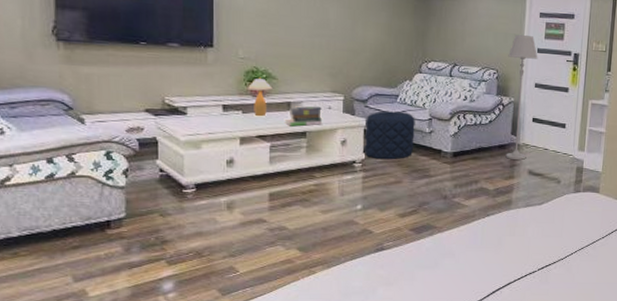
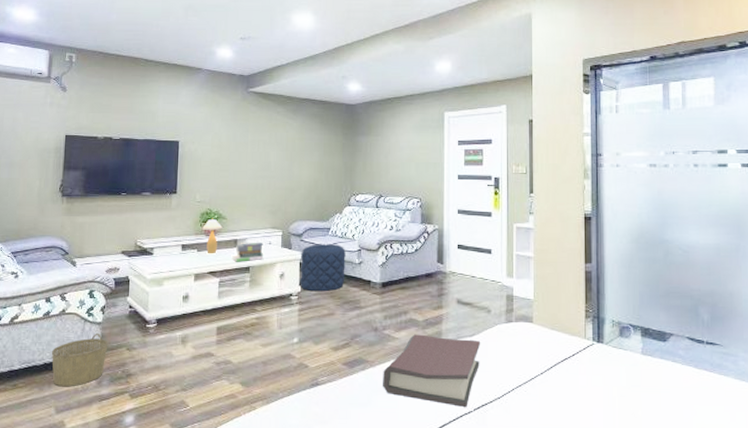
basket: none [61,199,136,255] -> present [51,334,108,387]
hardback book: none [450,202,549,267] -> present [383,334,481,407]
floor lamp: present [505,35,538,161] -> none [430,164,459,289]

